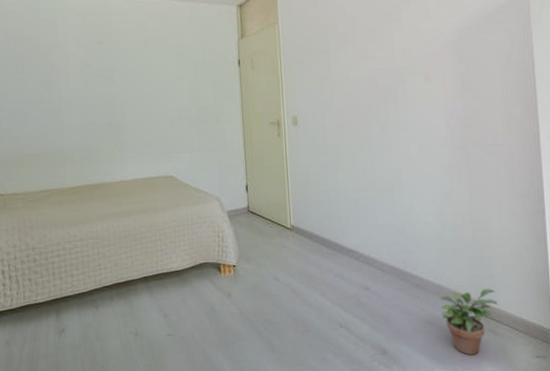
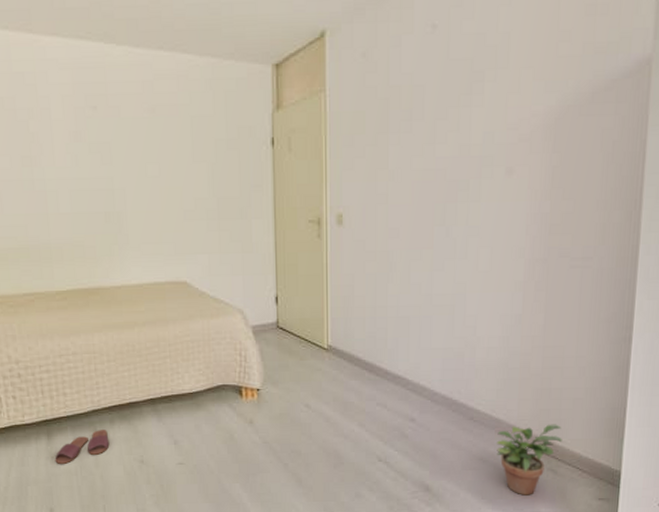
slippers: none [62,306,109,339] -> present [55,430,110,464]

